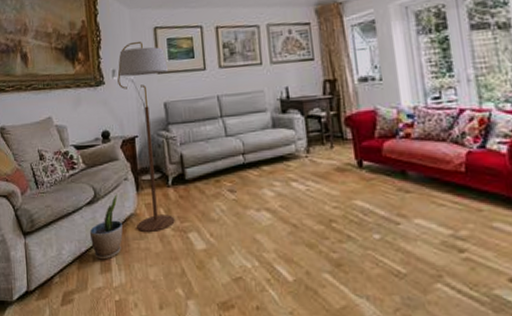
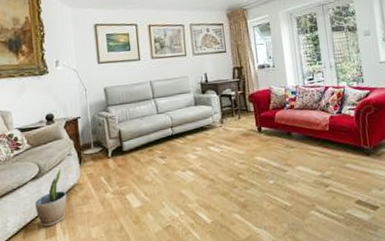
floor lamp: present [117,41,175,232] -> none [60,35,114,198]

